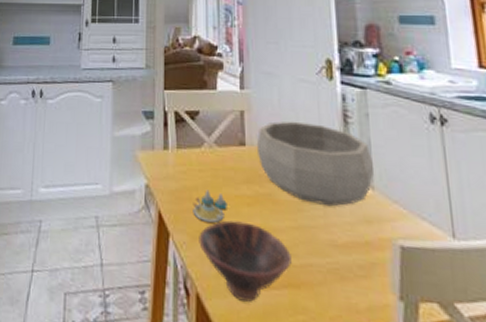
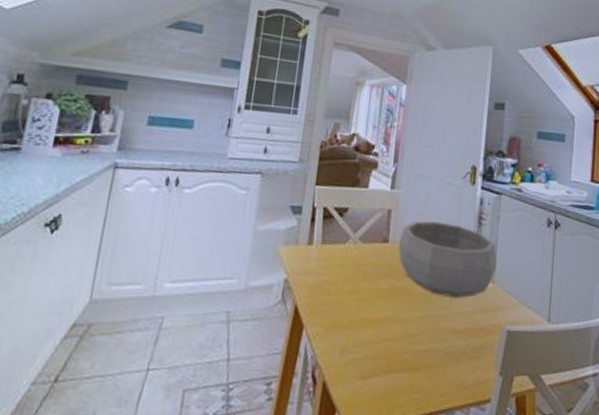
salt and pepper shaker set: present [193,189,227,223] -> none [329,284,364,316]
bowl: present [199,220,292,302] -> none [332,312,416,386]

